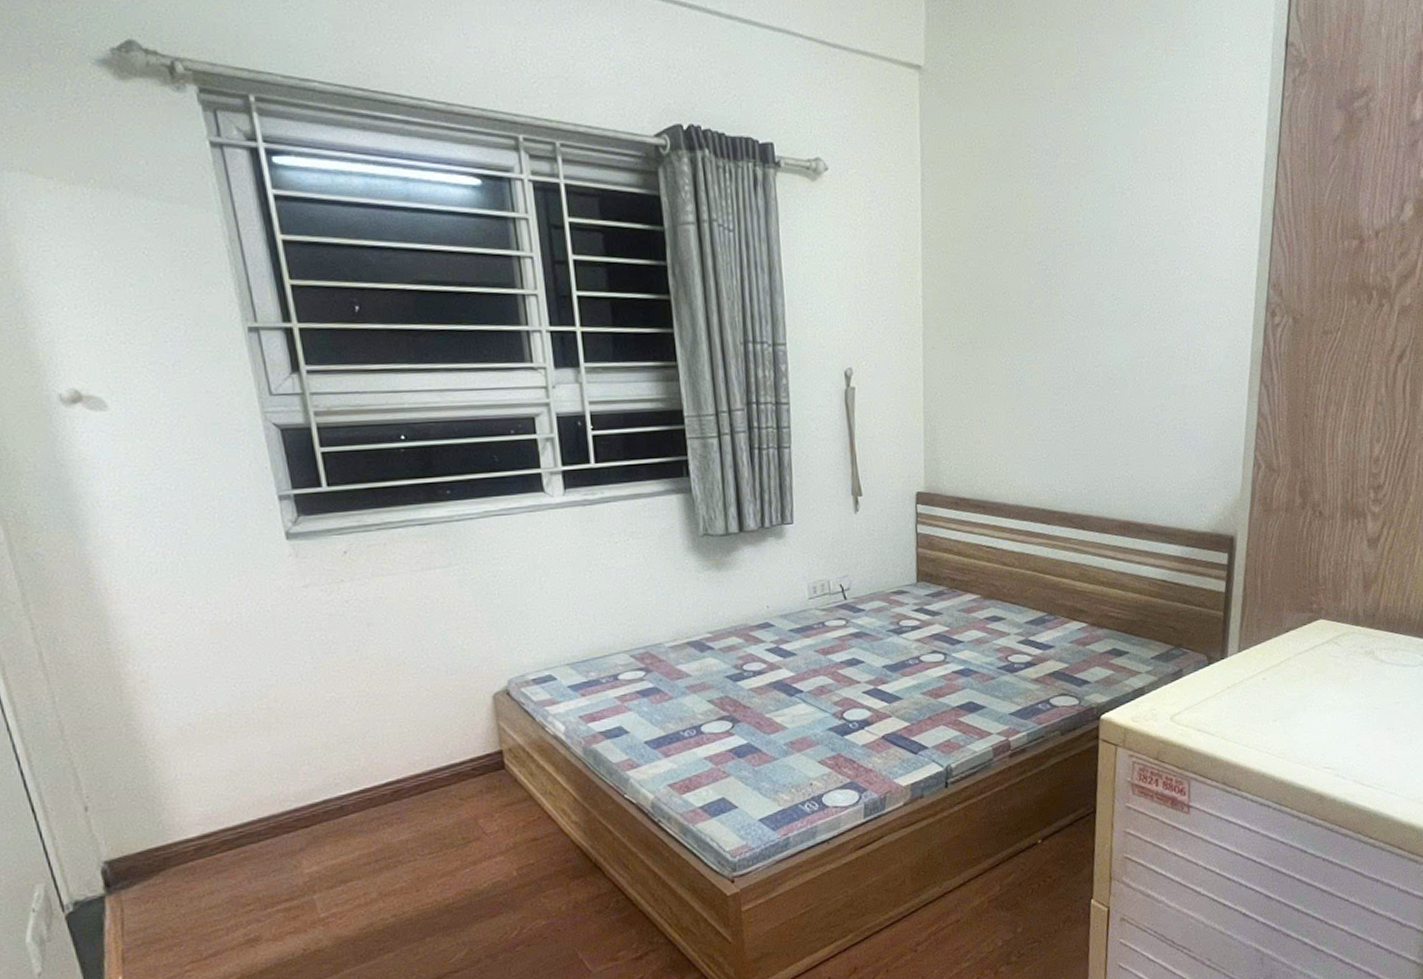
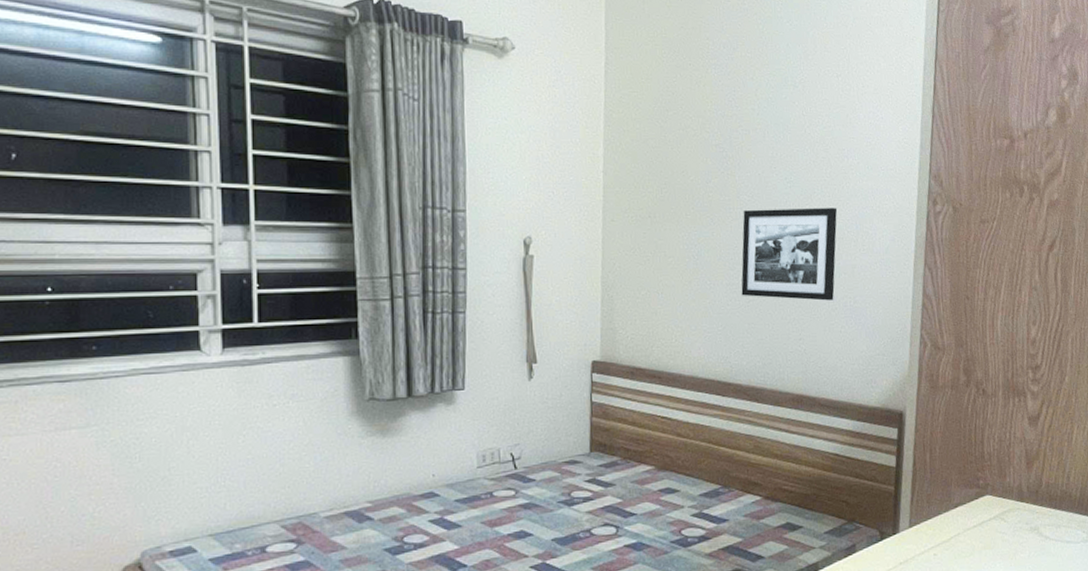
picture frame: none [1066,324,1168,424] -> present [741,208,838,301]

